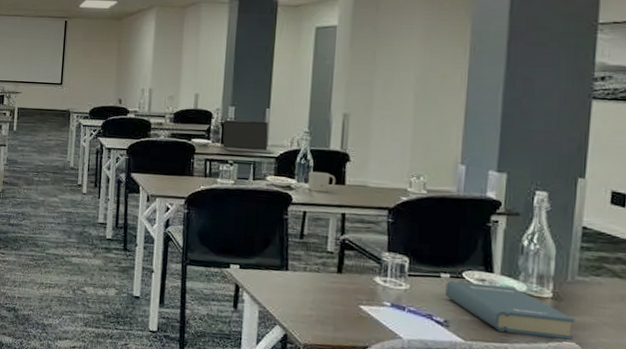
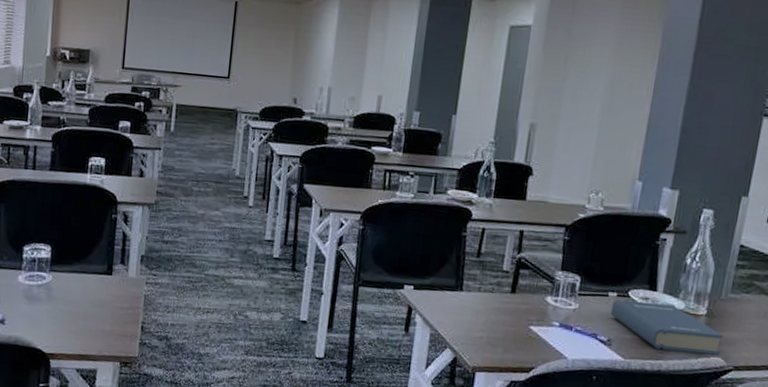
laptop: present [222,120,274,154] -> none [404,126,458,166]
mug: present [308,172,335,193] -> none [488,185,517,208]

